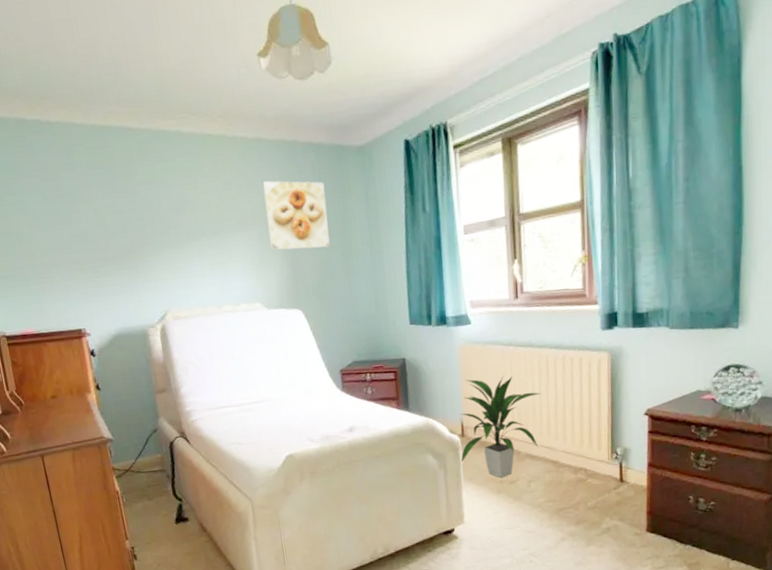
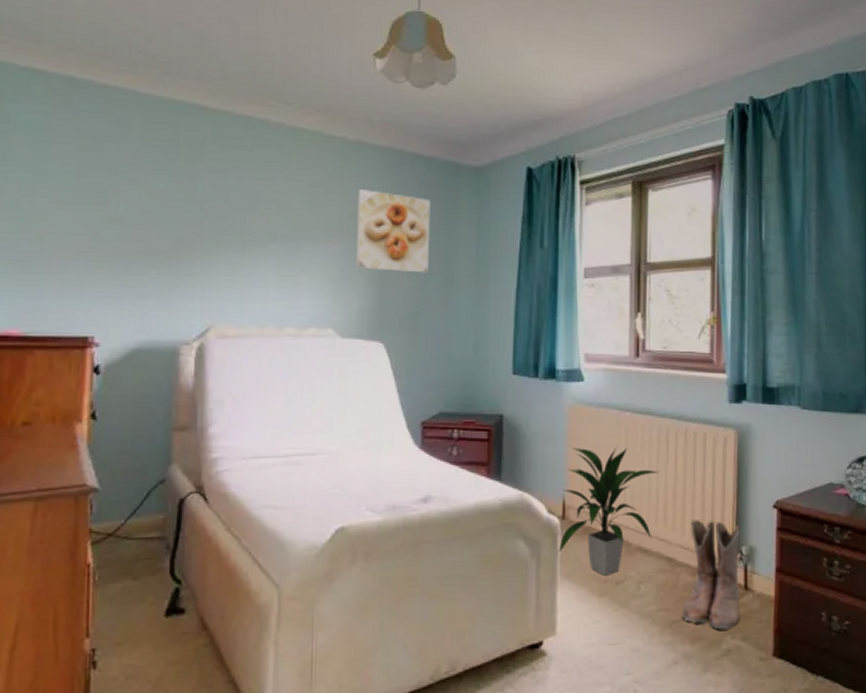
boots: none [567,429,616,514] -> present [682,519,741,631]

